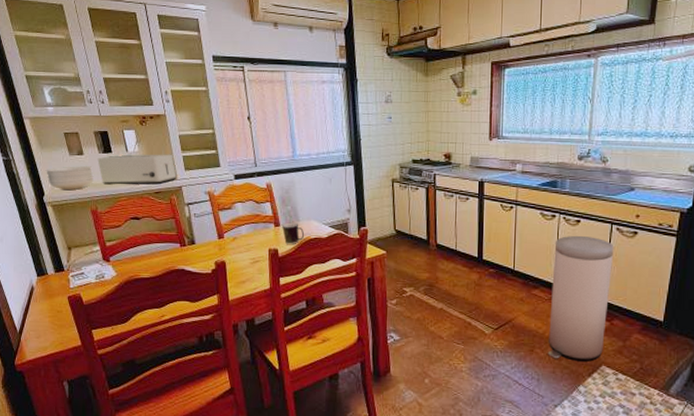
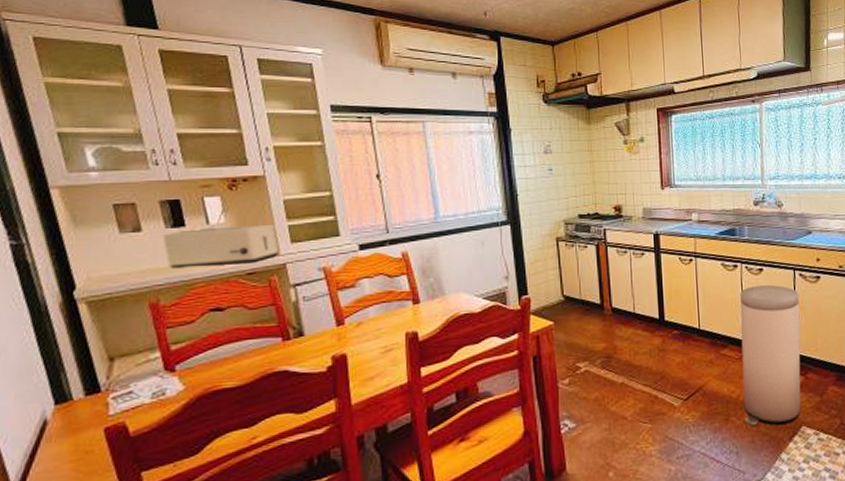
bowl: present [45,166,94,191] -> none [79,246,156,280]
mug: present [282,222,304,245] -> none [423,297,451,326]

